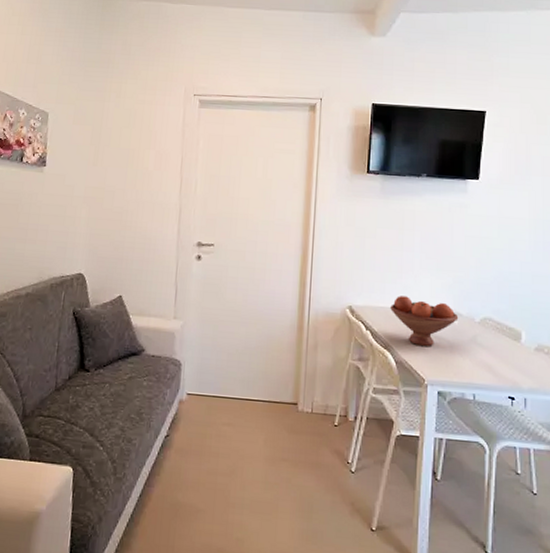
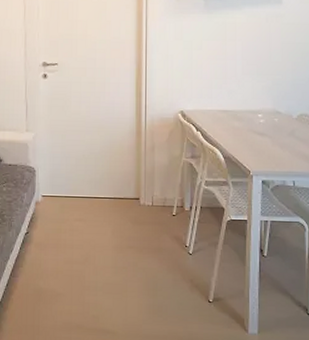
fruit bowl: present [390,295,459,347] -> none [217,99,278,143]

